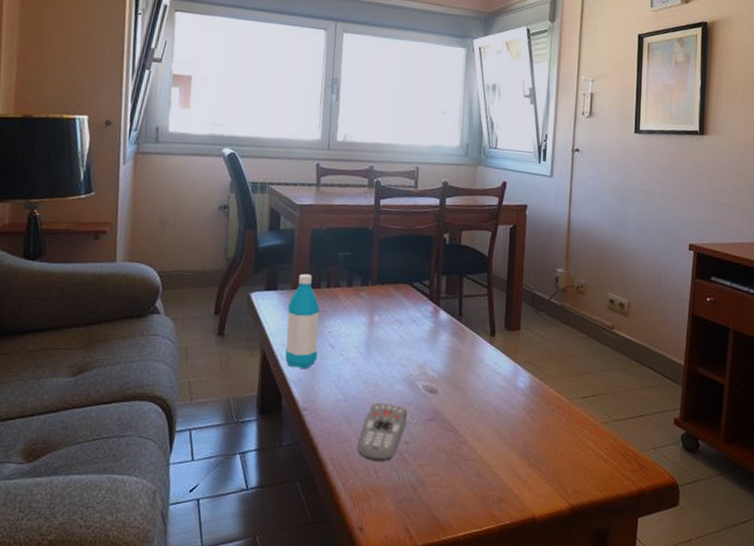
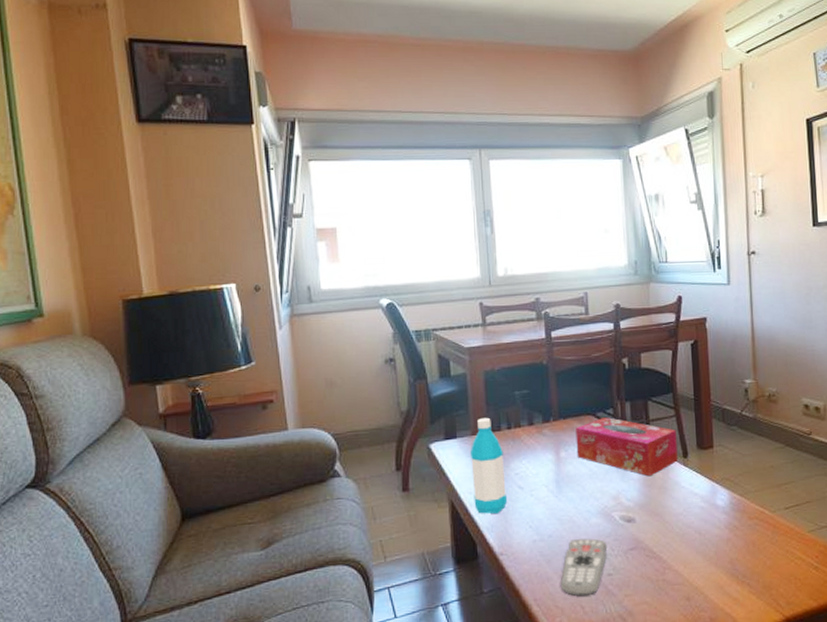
tissue box: none [389,287,487,351] -> present [575,416,678,477]

